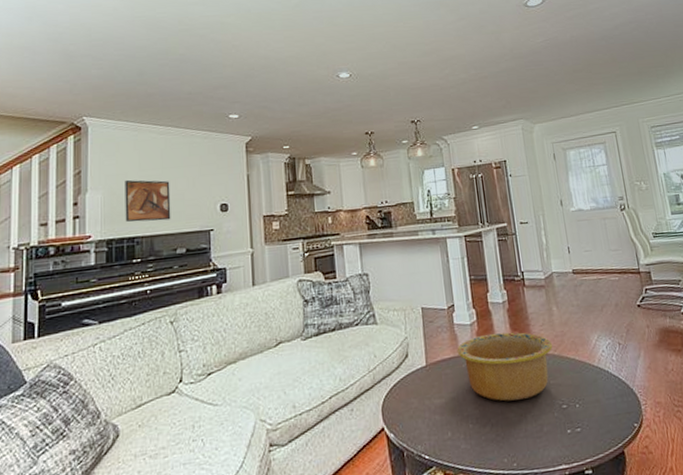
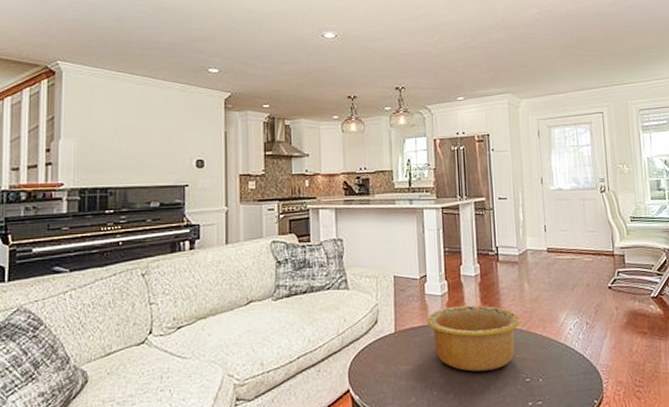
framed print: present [125,179,171,222] -> none [99,129,146,173]

